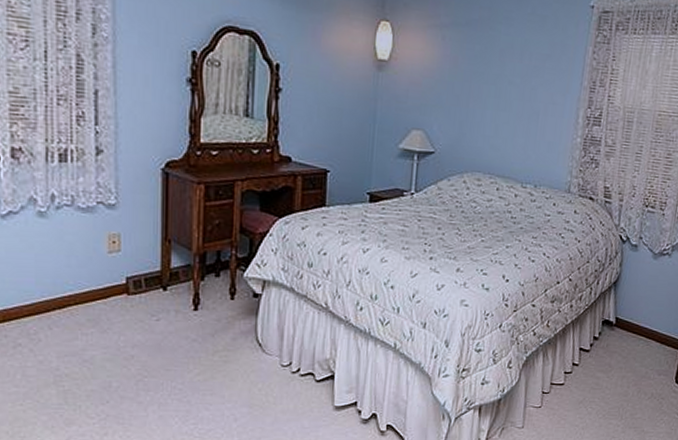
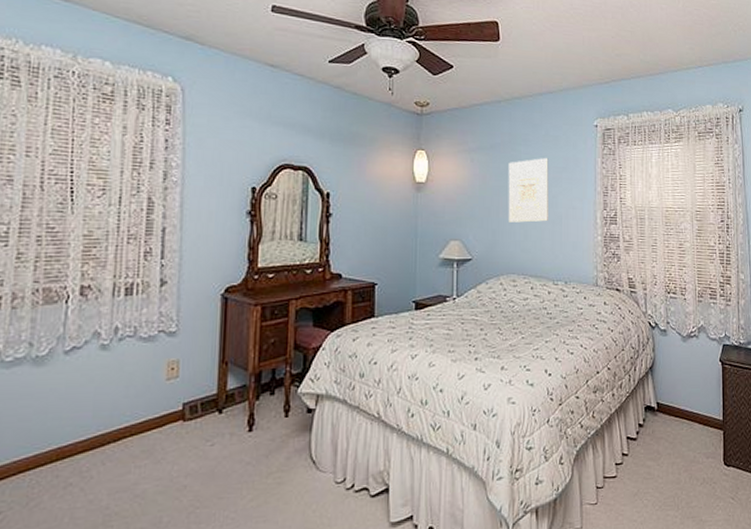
wall art: none [479,41,532,117] -> present [508,158,549,223]

